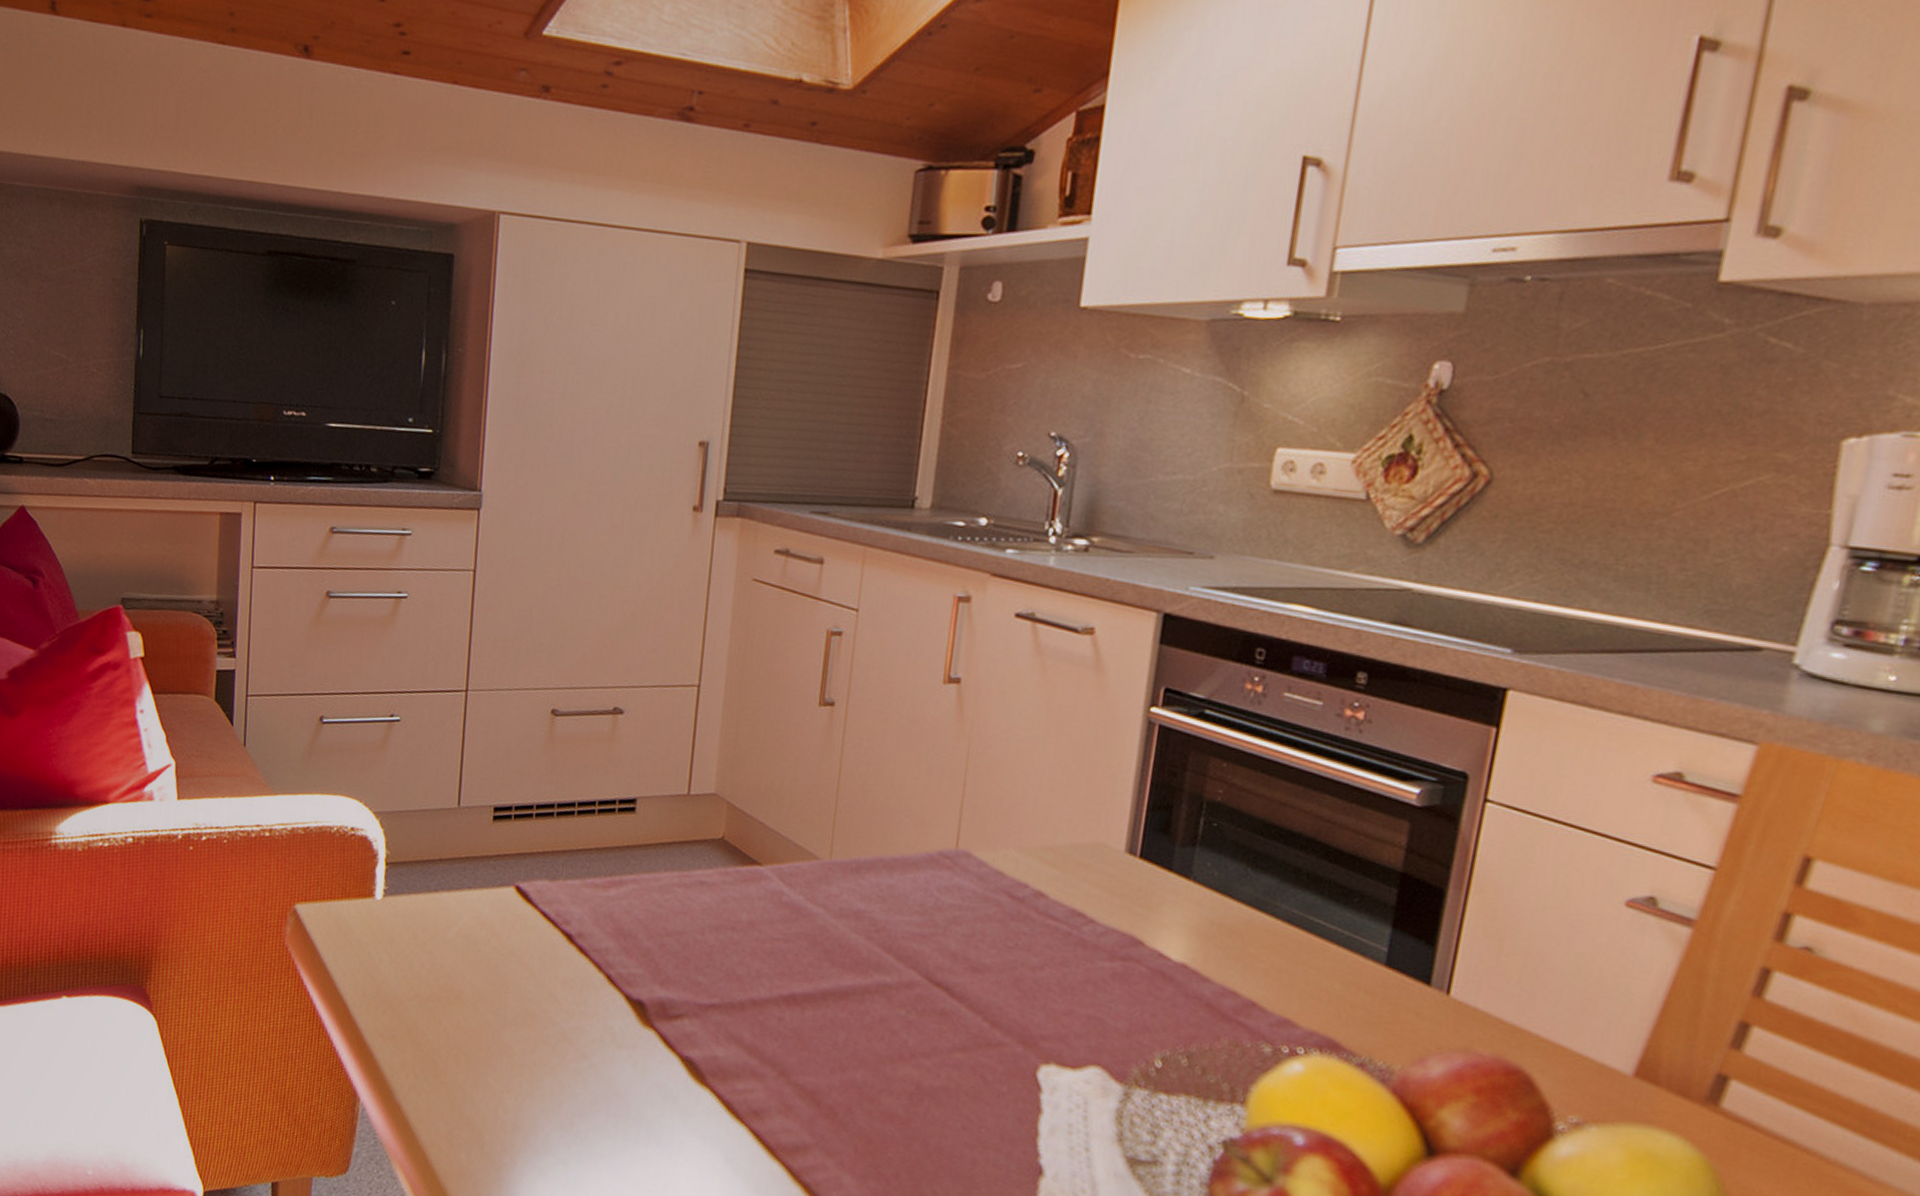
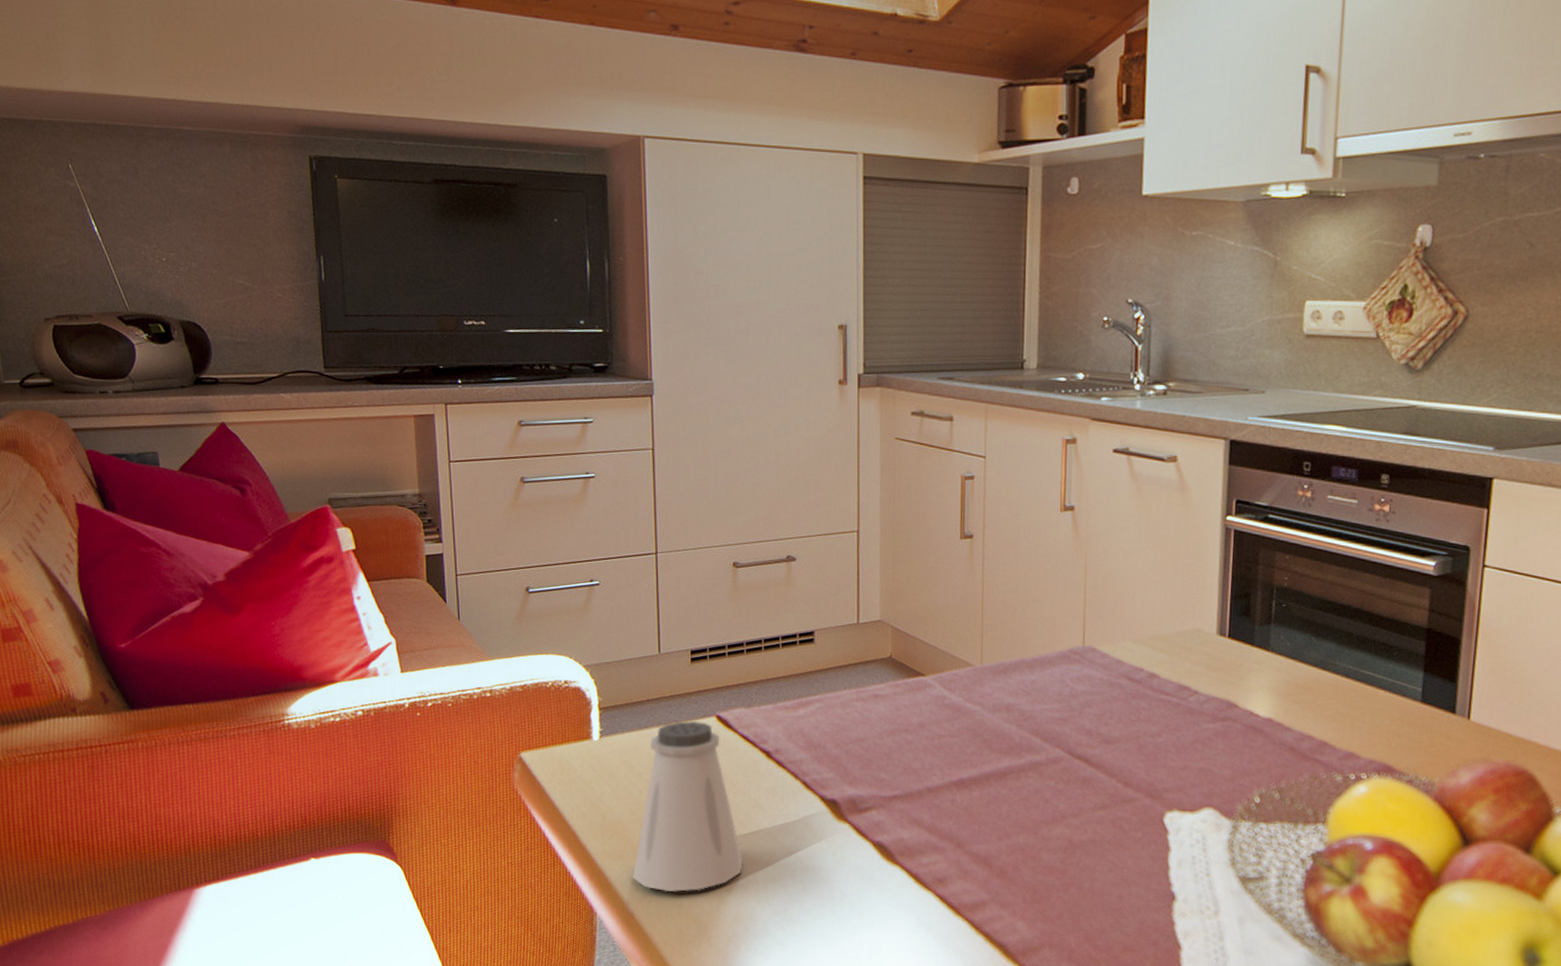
saltshaker: none [404,887,530,1089] -> present [633,720,743,893]

